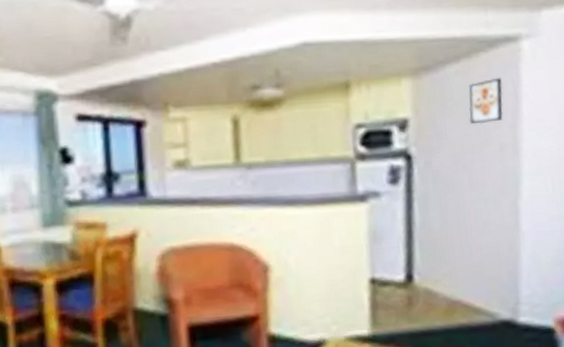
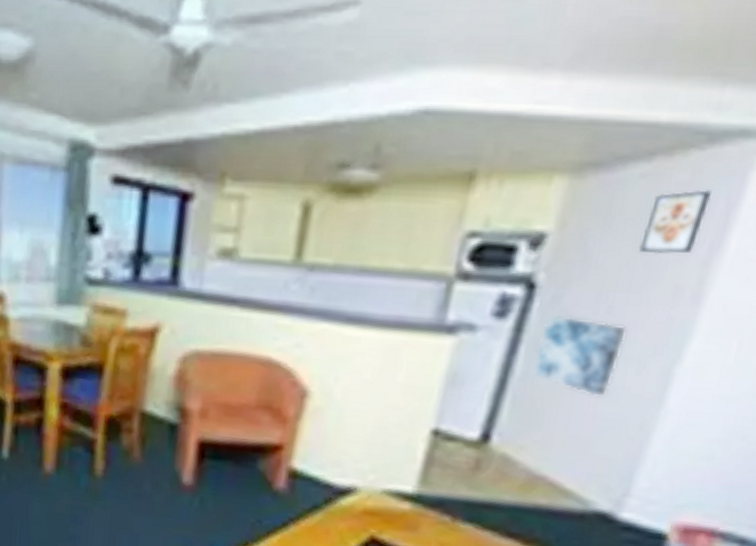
wall art: none [424,175,482,232] -> present [530,315,628,398]

